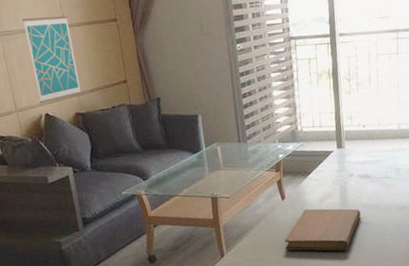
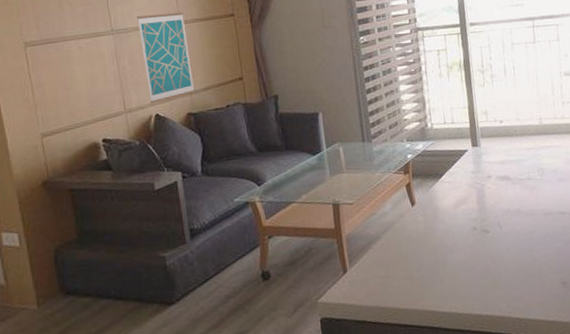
notebook: present [285,208,361,251] -> none [416,215,502,265]

